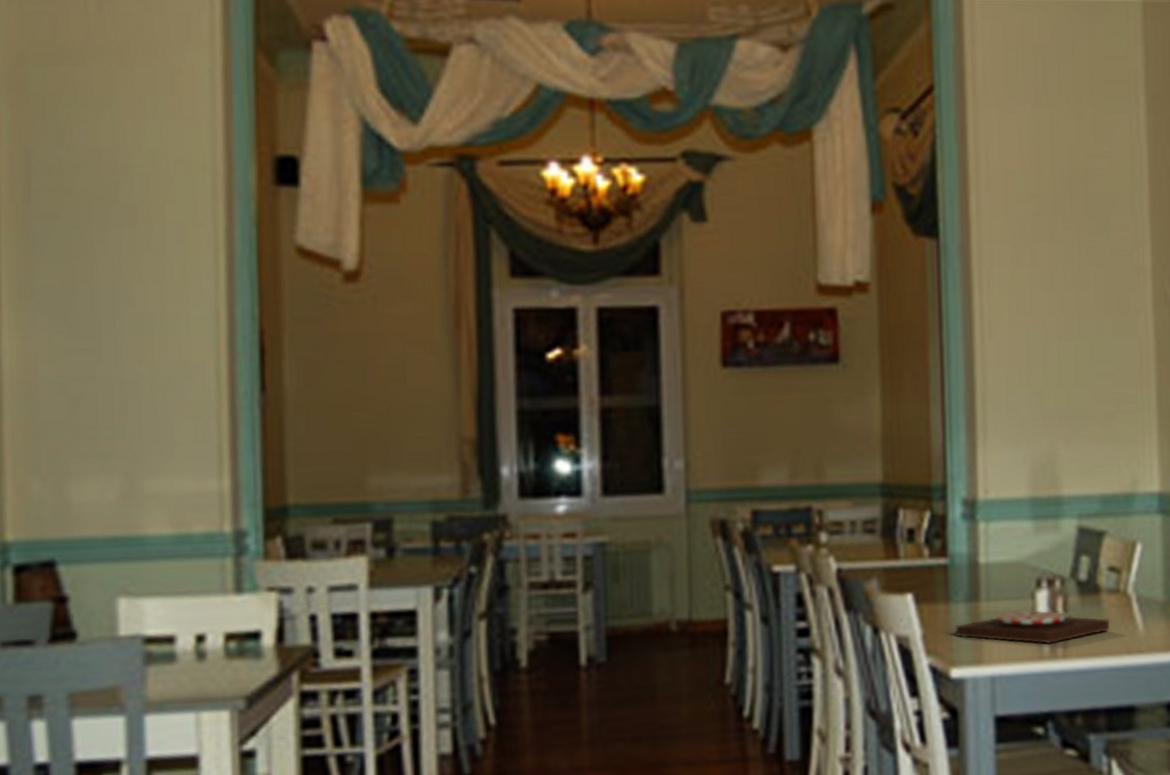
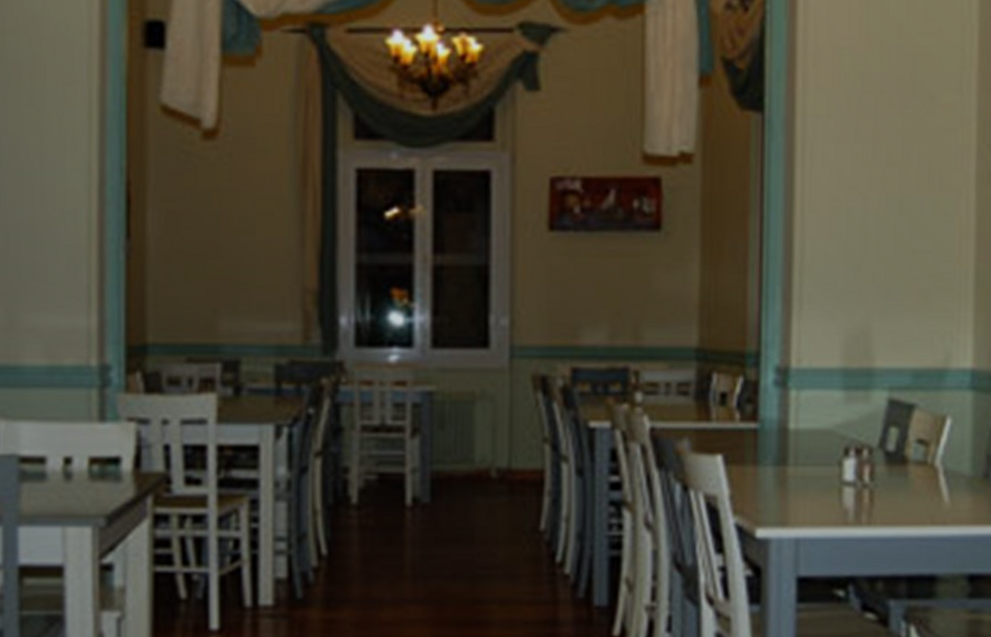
plate: present [955,610,1109,645] -> none [762,478,915,511]

